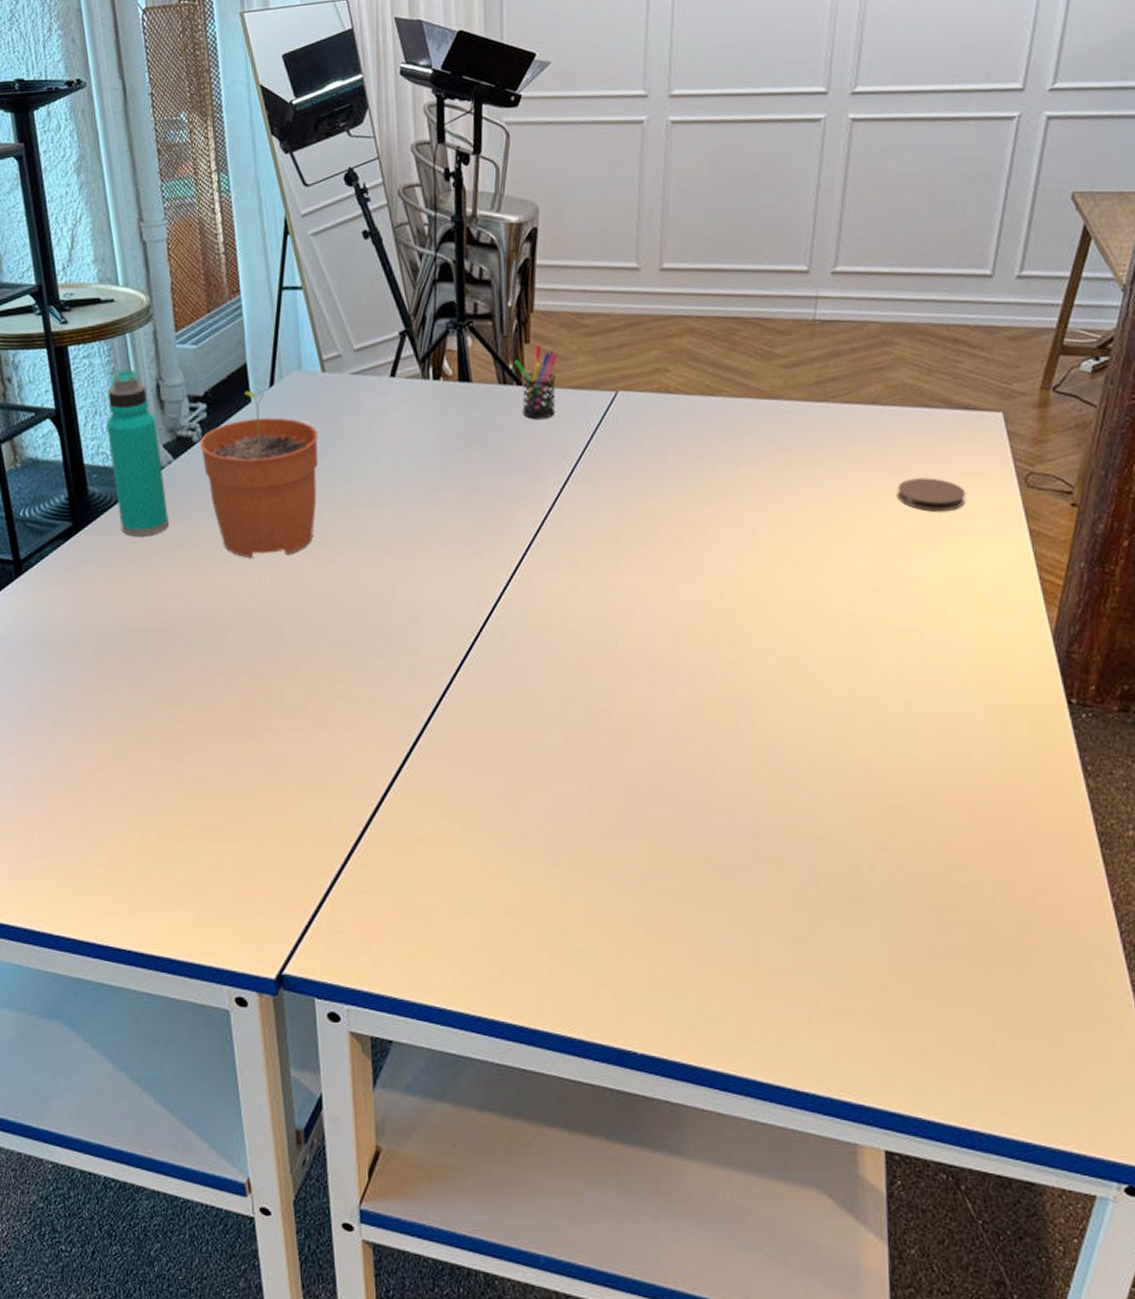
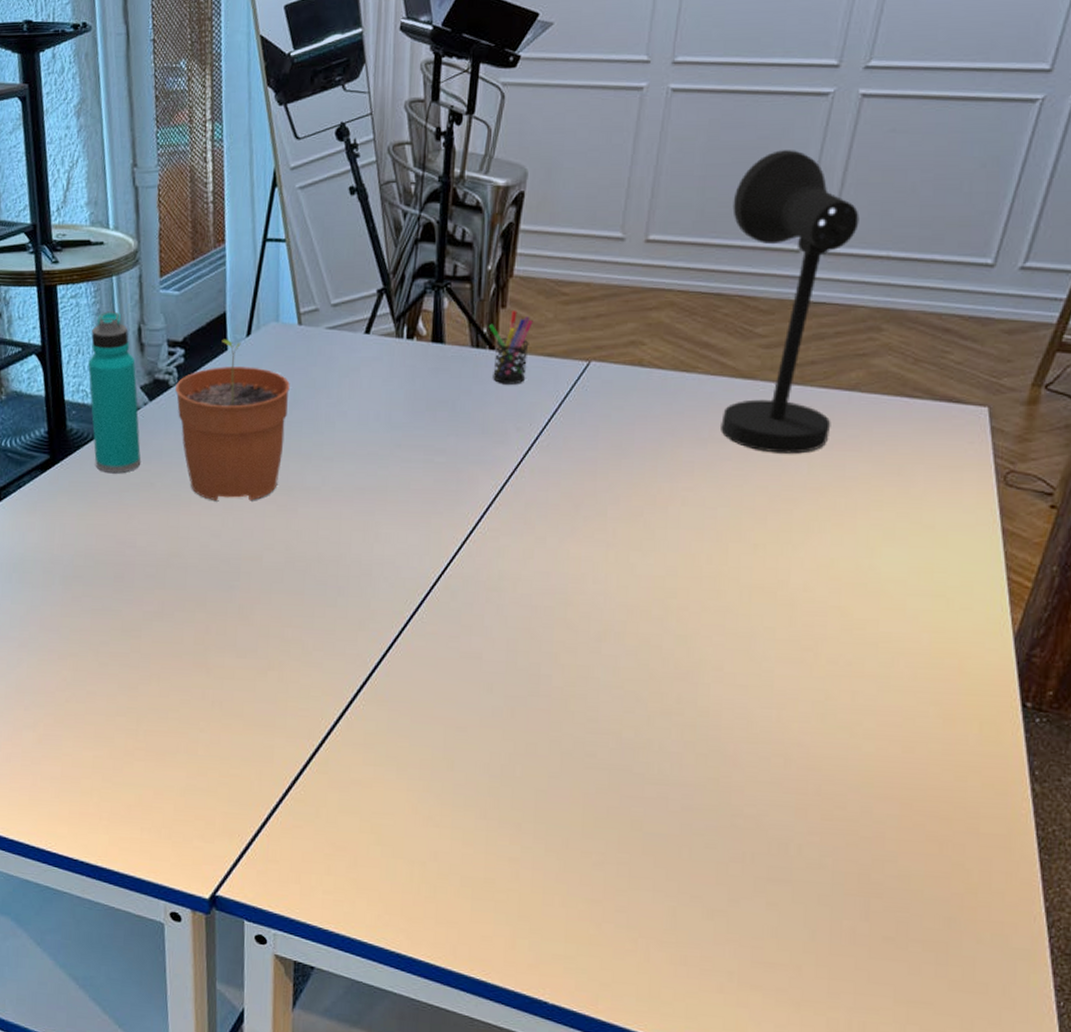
desk lamp: none [740,174,862,471] -> present [721,150,860,454]
coaster: present [896,478,966,511] -> none [866,468,940,504]

